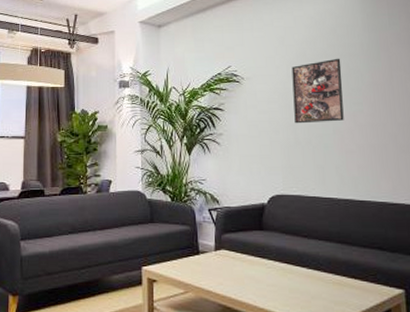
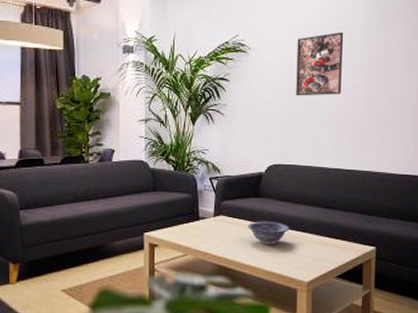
decorative bowl: none [252,256,300,284] -> present [247,221,289,245]

